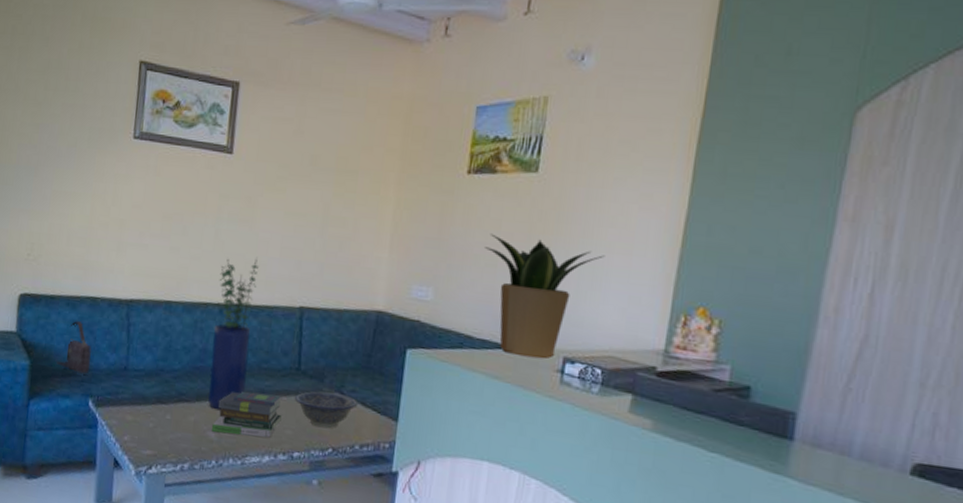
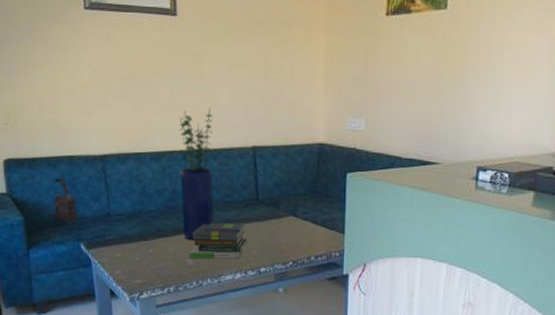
decorative bowl: present [294,391,359,429] -> none [256,216,311,246]
potted plant: present [485,233,605,359] -> none [406,67,507,170]

